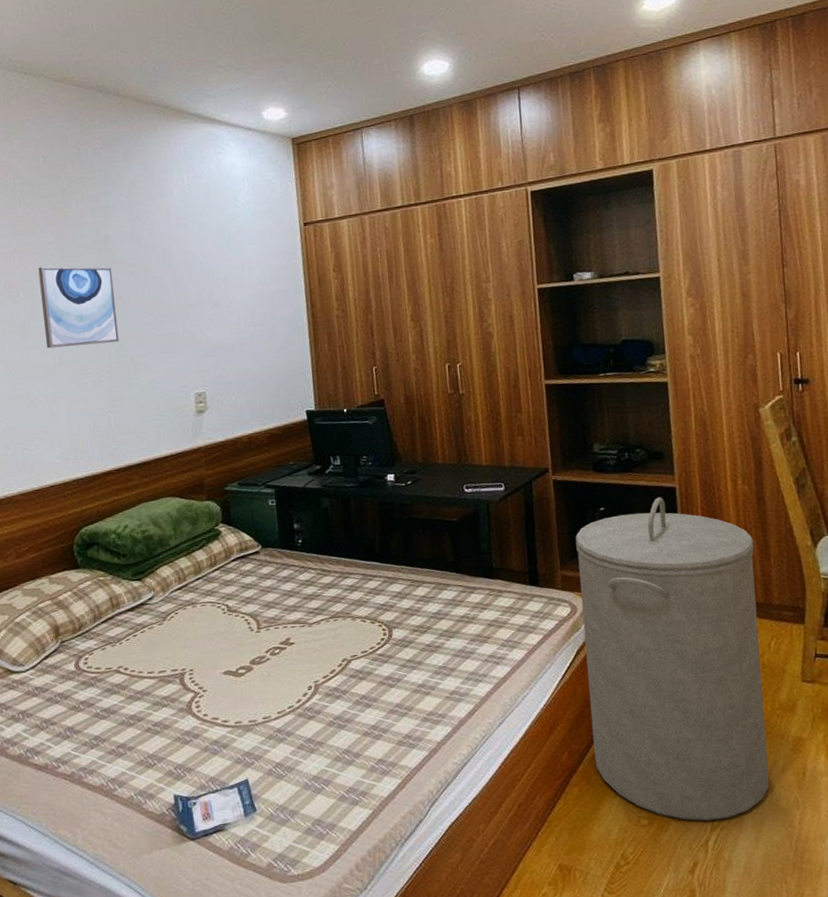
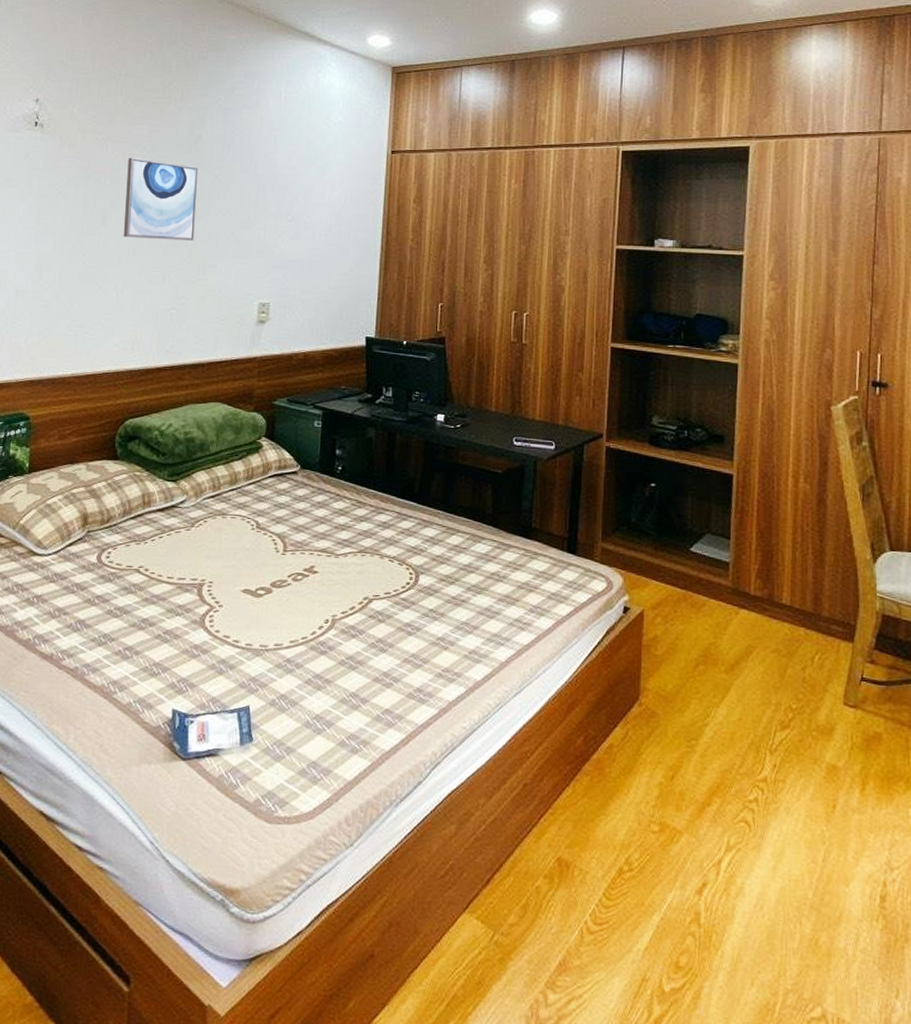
laundry hamper: present [575,497,770,821] -> none [610,482,809,841]

